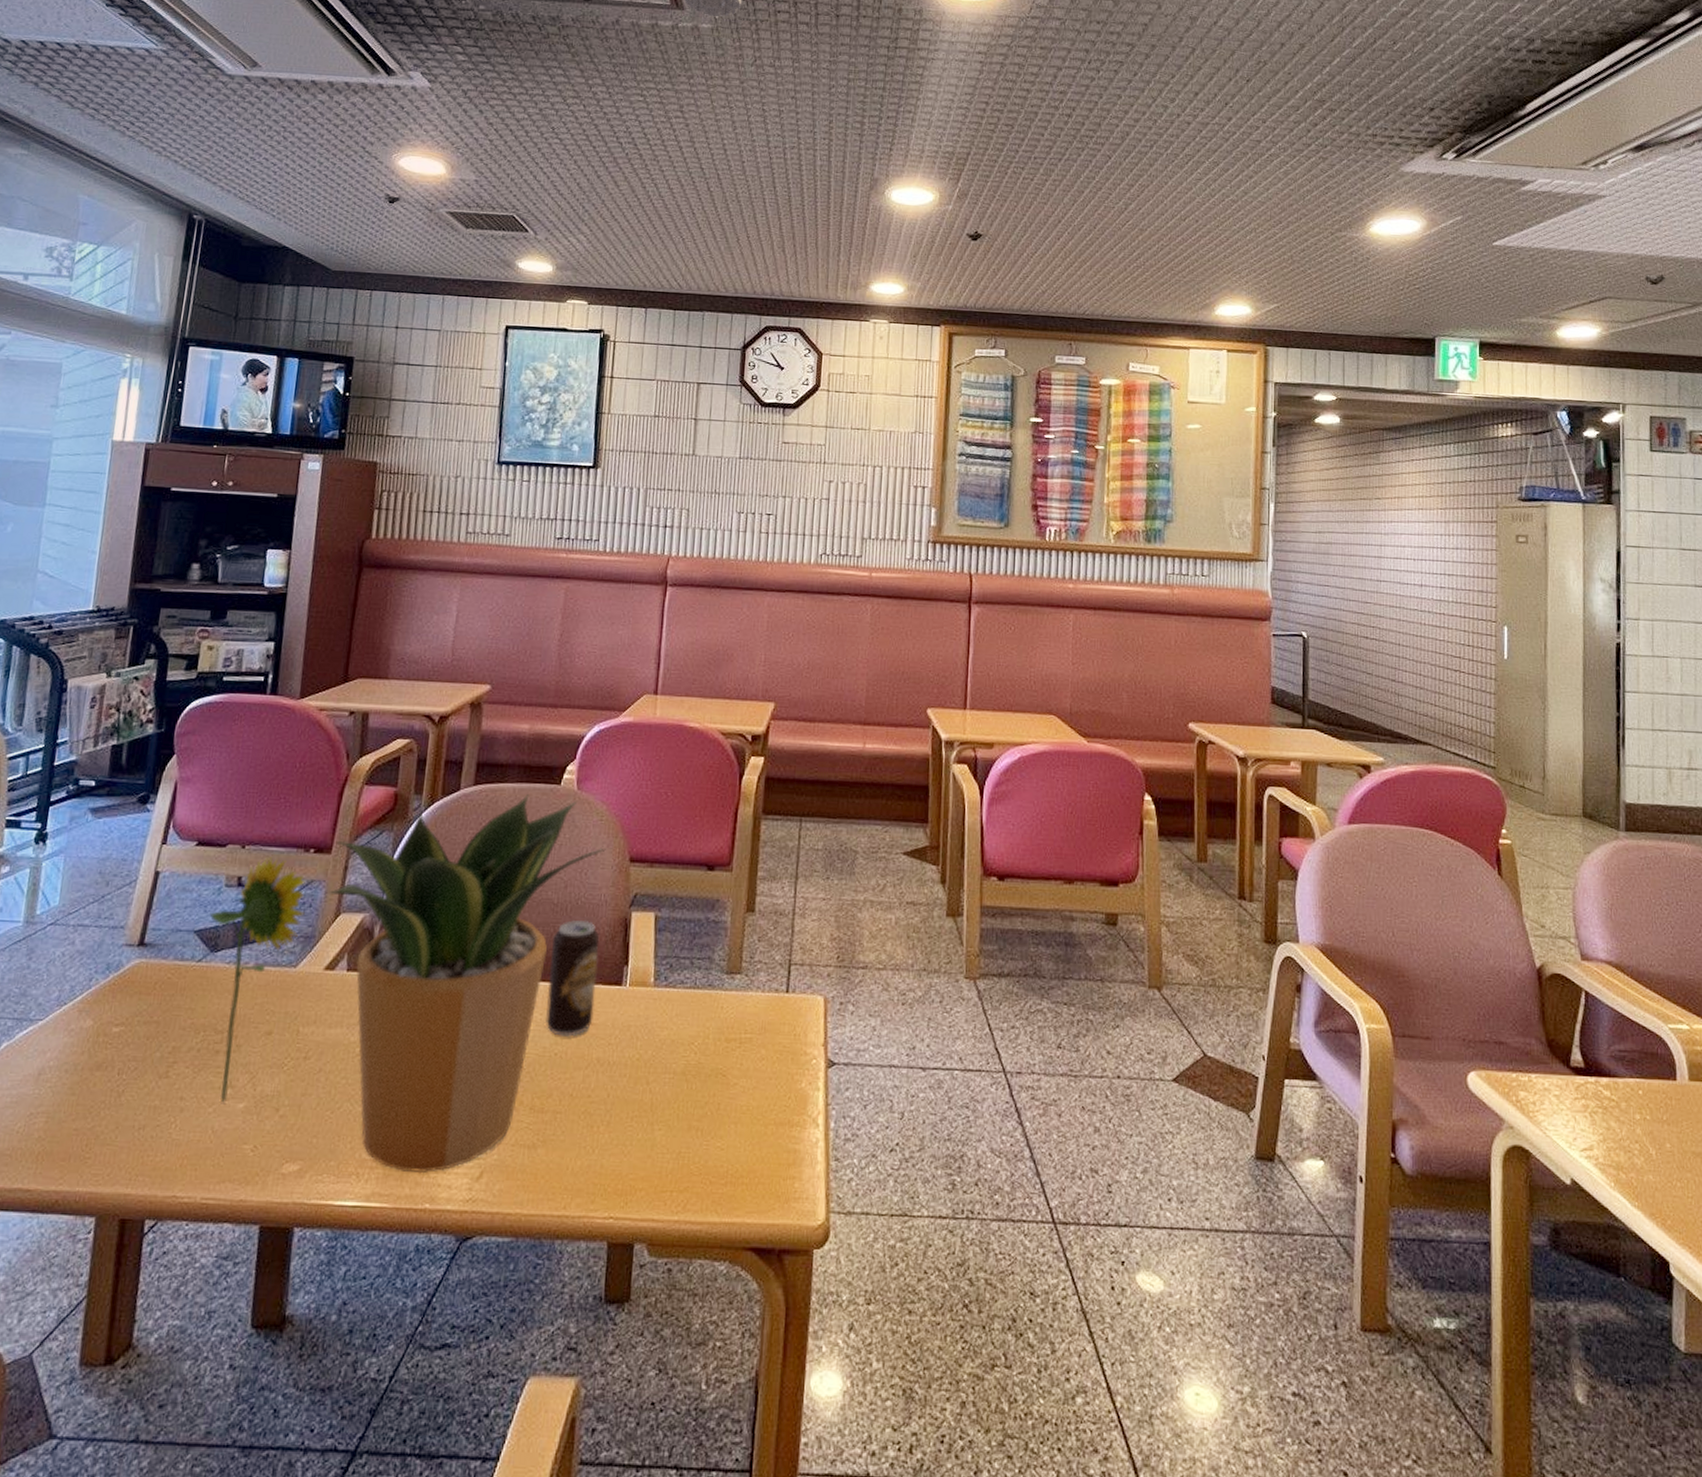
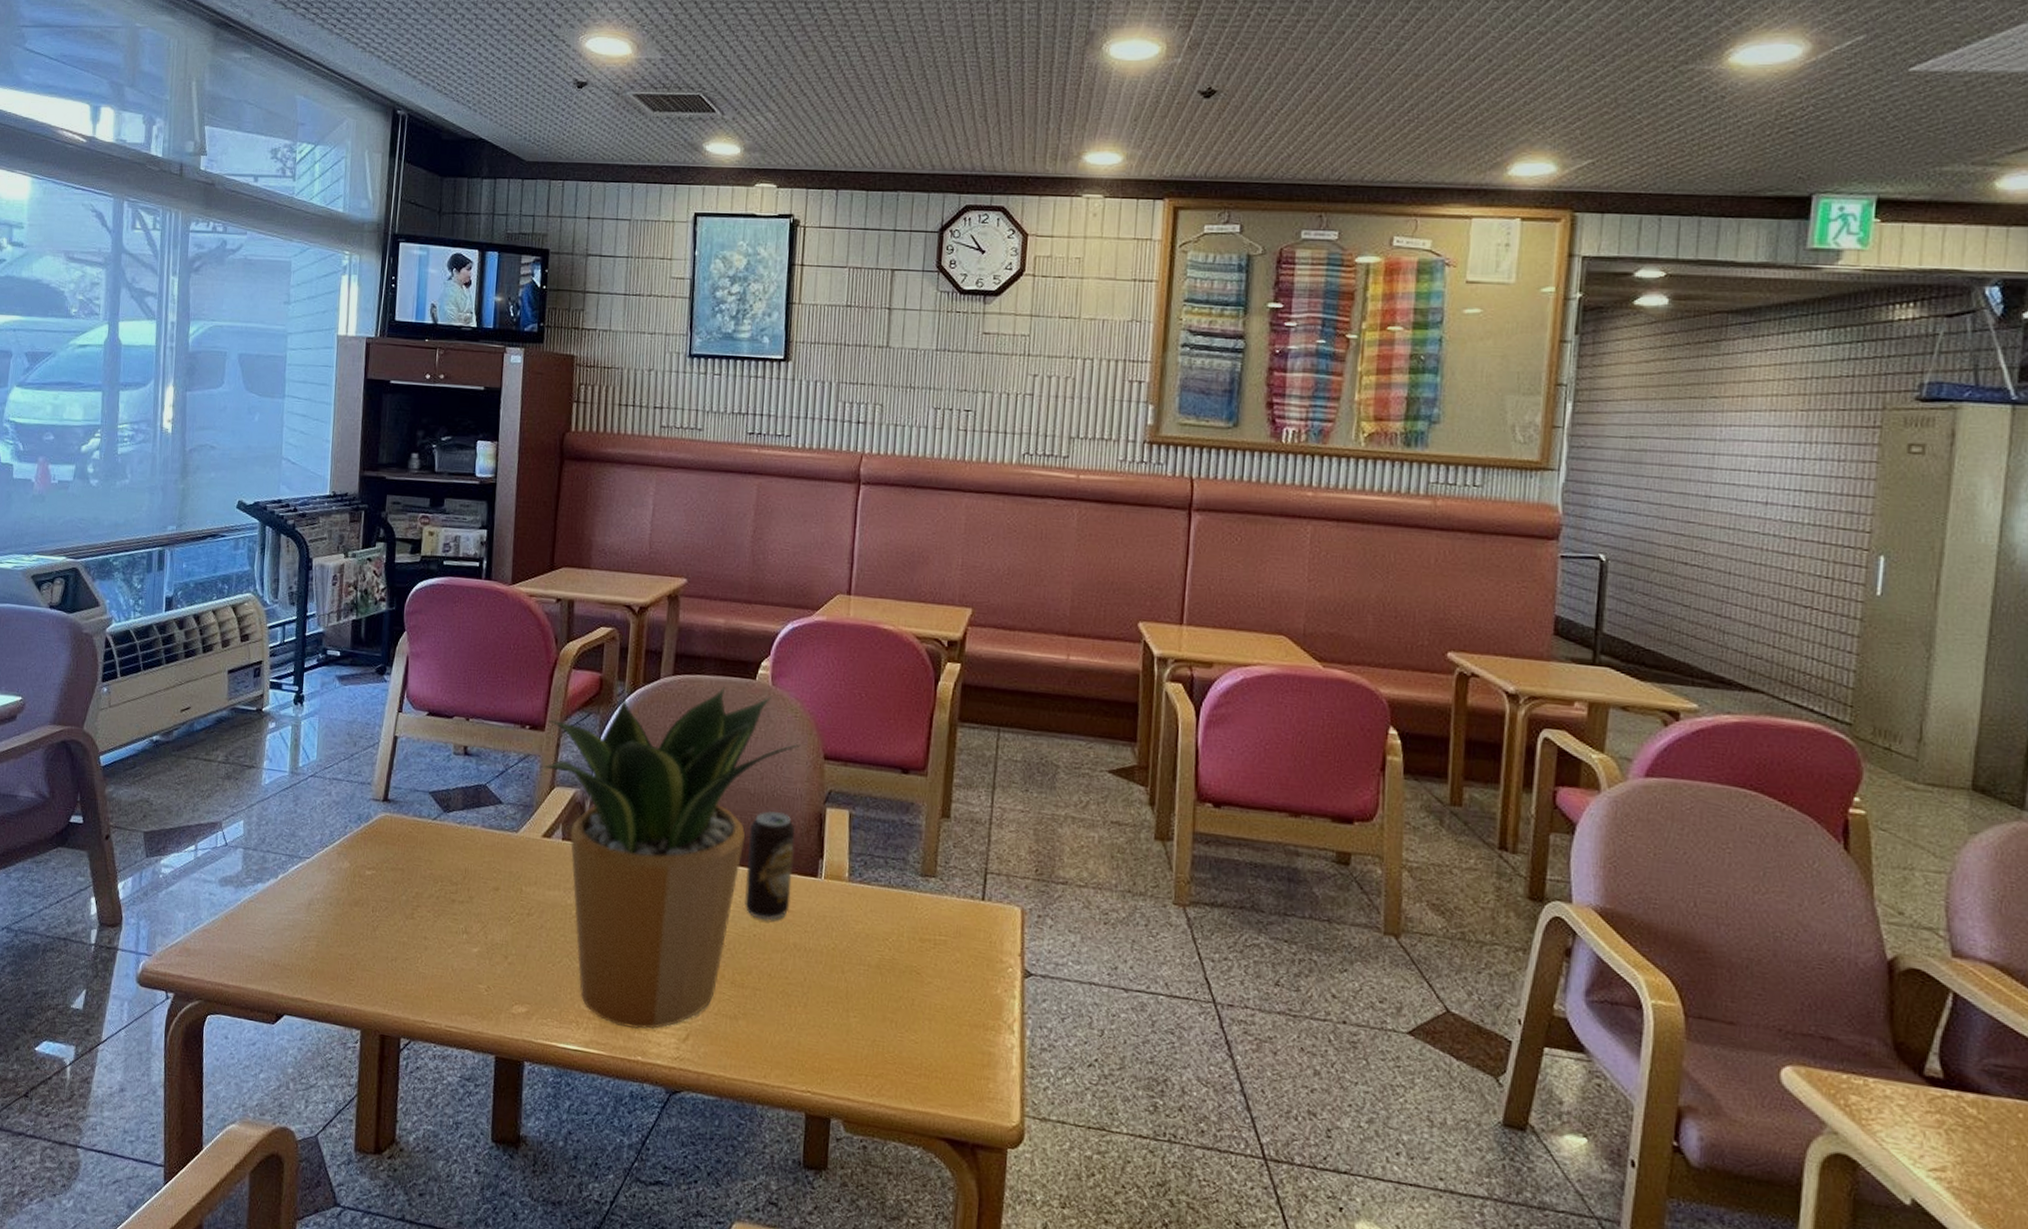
flower: present [209,857,306,1102] -> none [441,730,524,945]

